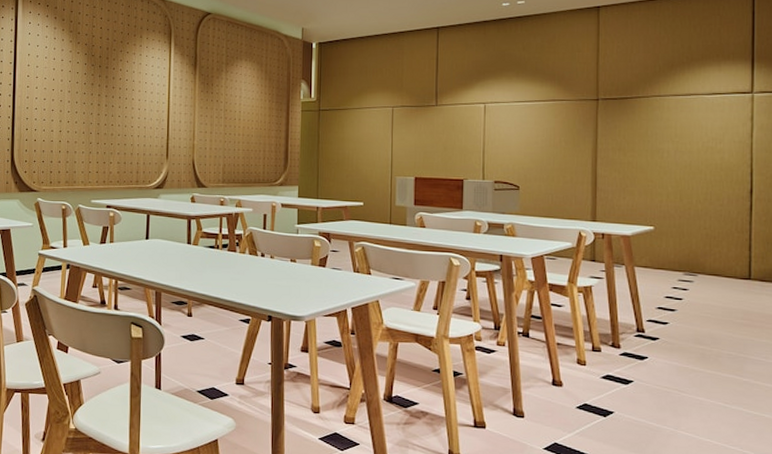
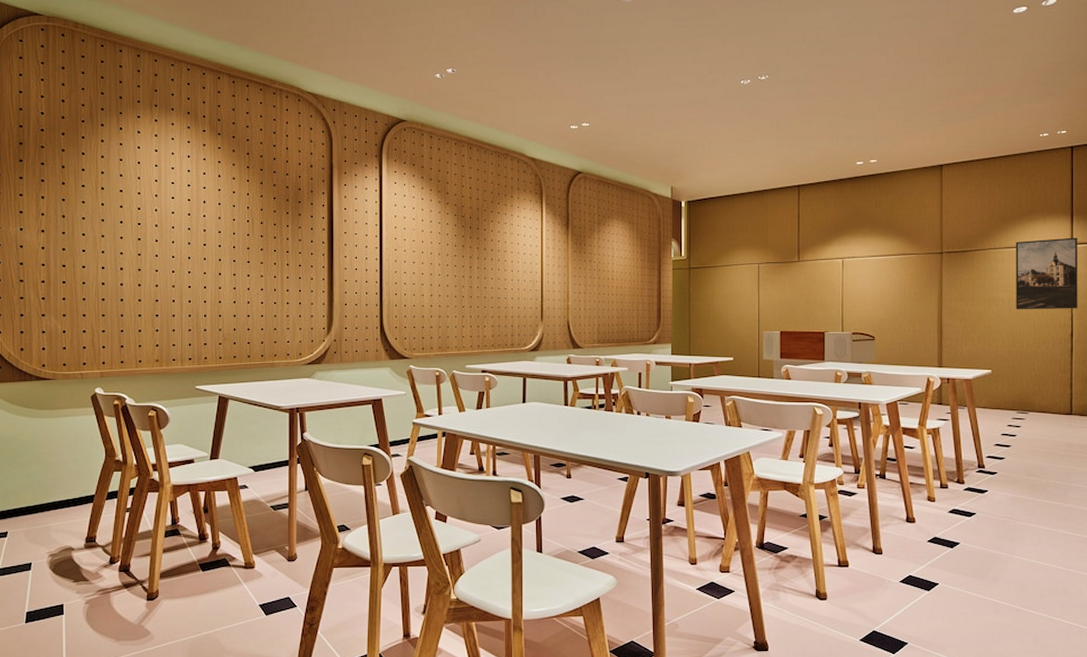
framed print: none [684,85,759,164] -> present [1015,237,1078,310]

